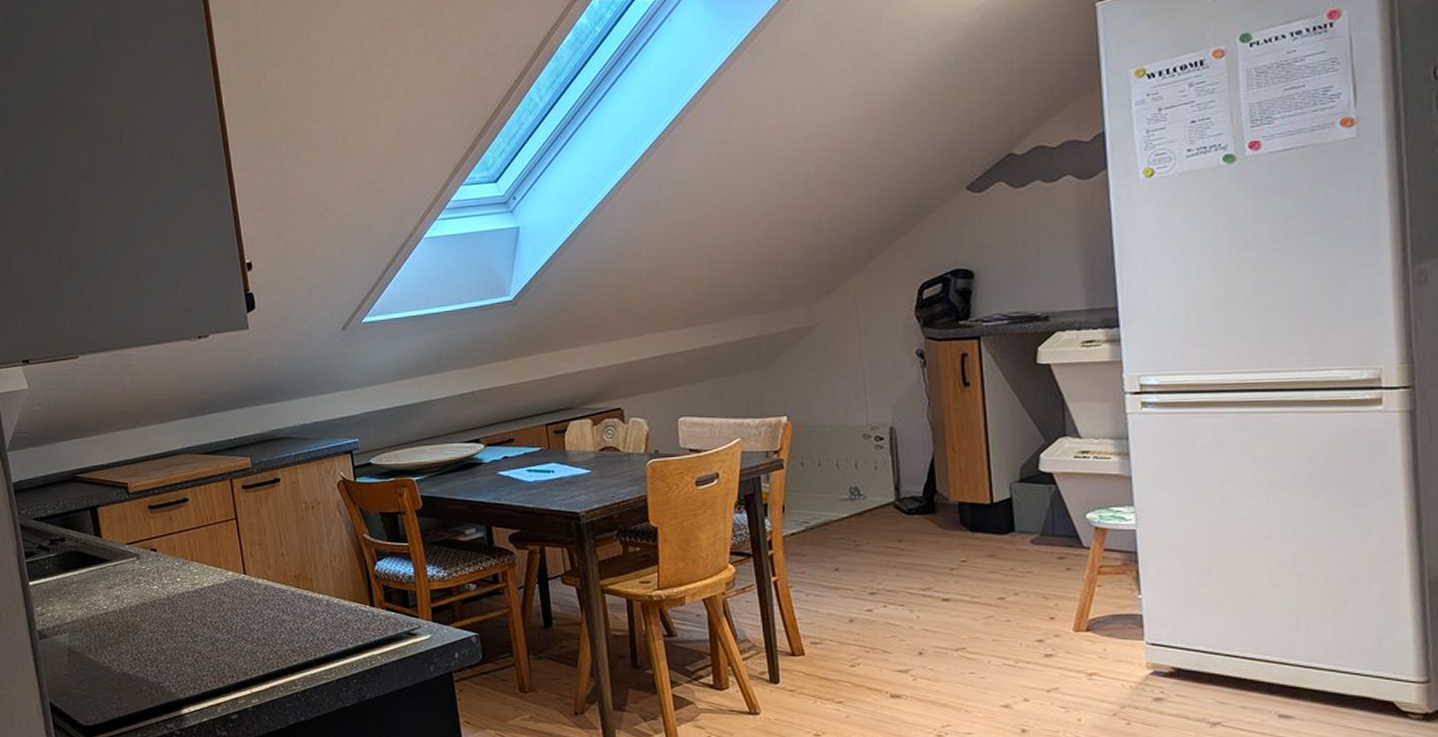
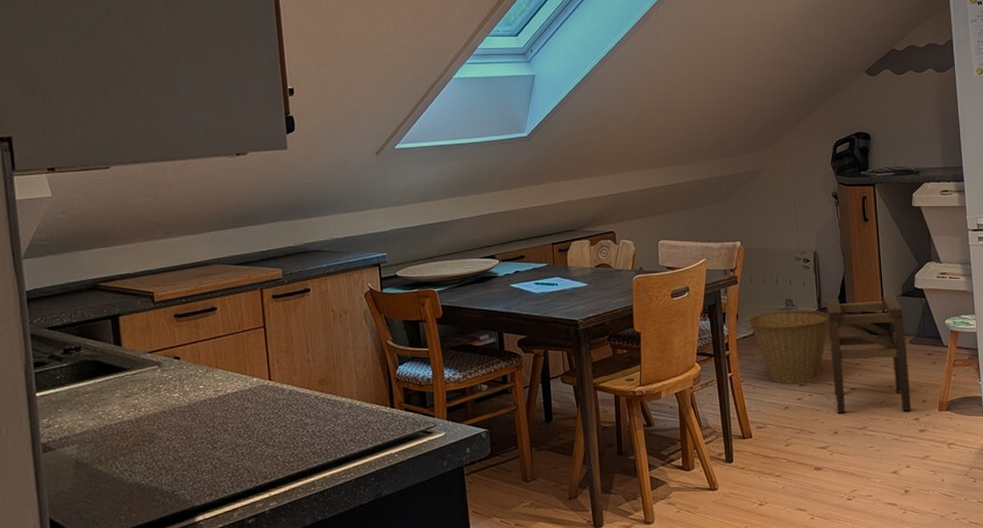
basket: none [796,500,912,591] -> present [747,310,830,384]
stool: none [907,482,1033,630] -> present [826,296,912,414]

